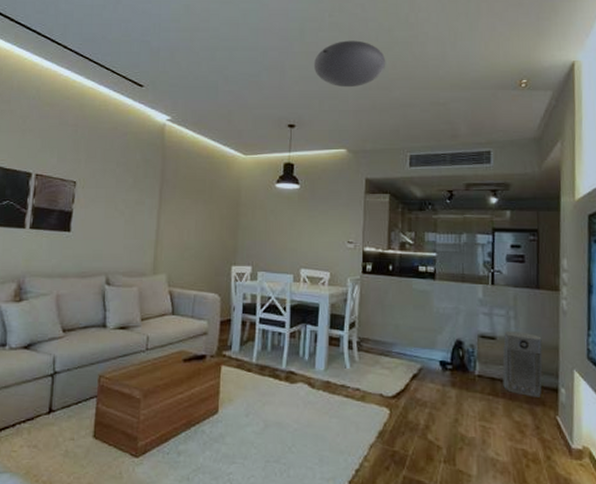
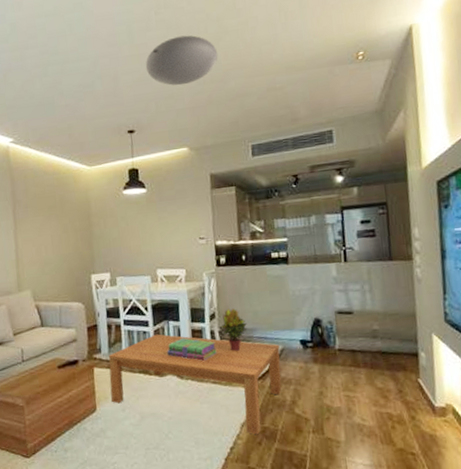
coffee table: none [236,337,418,459] -> present [108,334,282,435]
stack of books: none [301,344,353,371] -> present [167,338,217,361]
potted plant: none [359,319,387,365] -> present [220,308,247,351]
air purifier: present [502,331,543,397] -> none [361,303,402,364]

